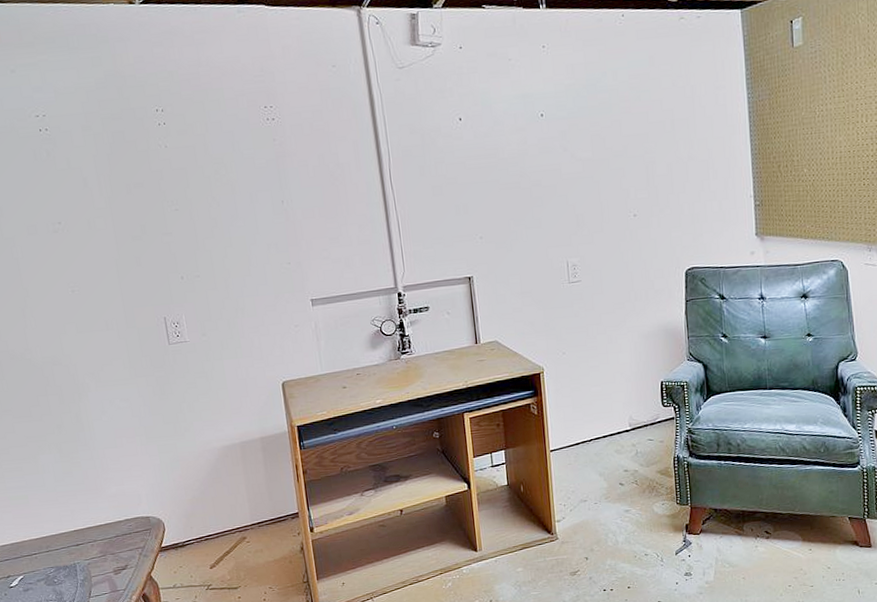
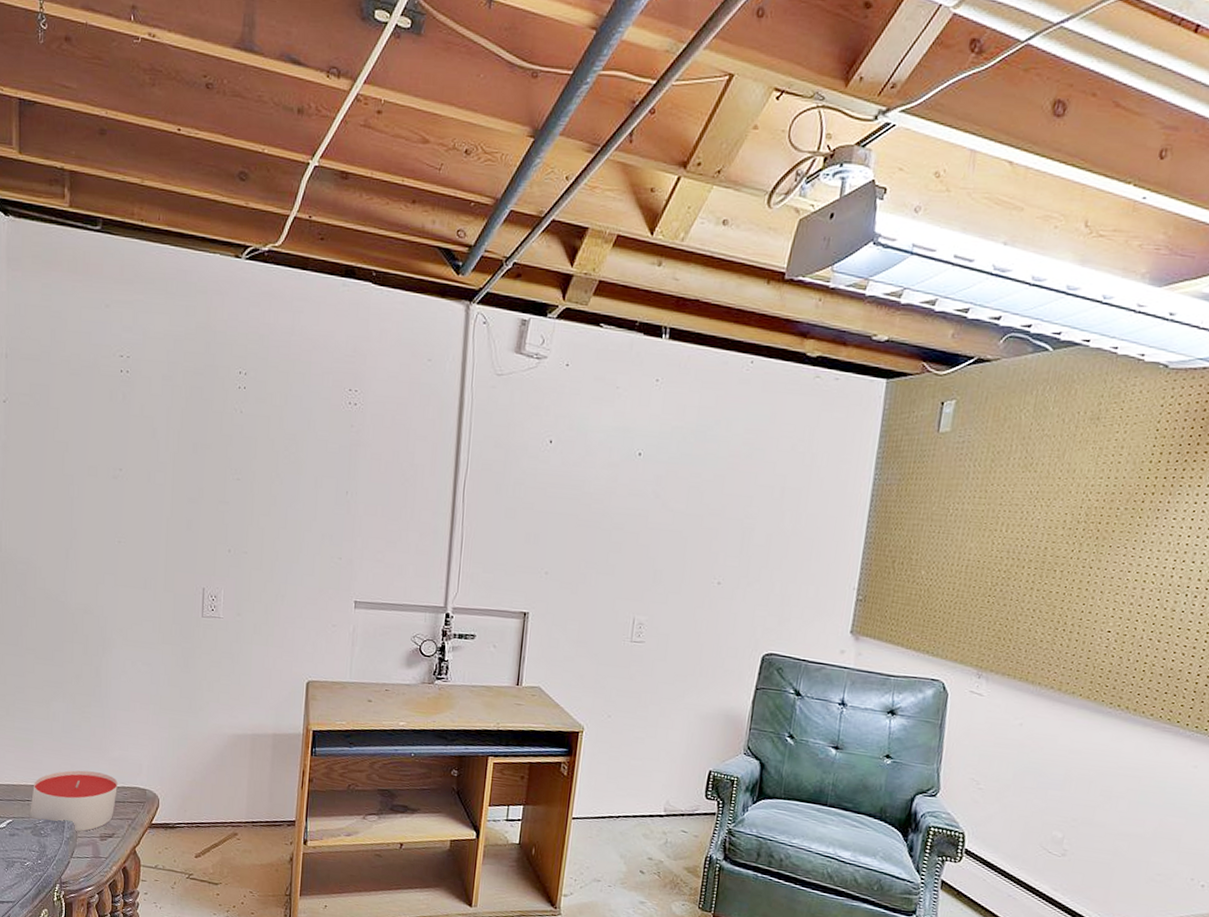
candle: none [37,511,123,573] -> present [29,770,118,833]

